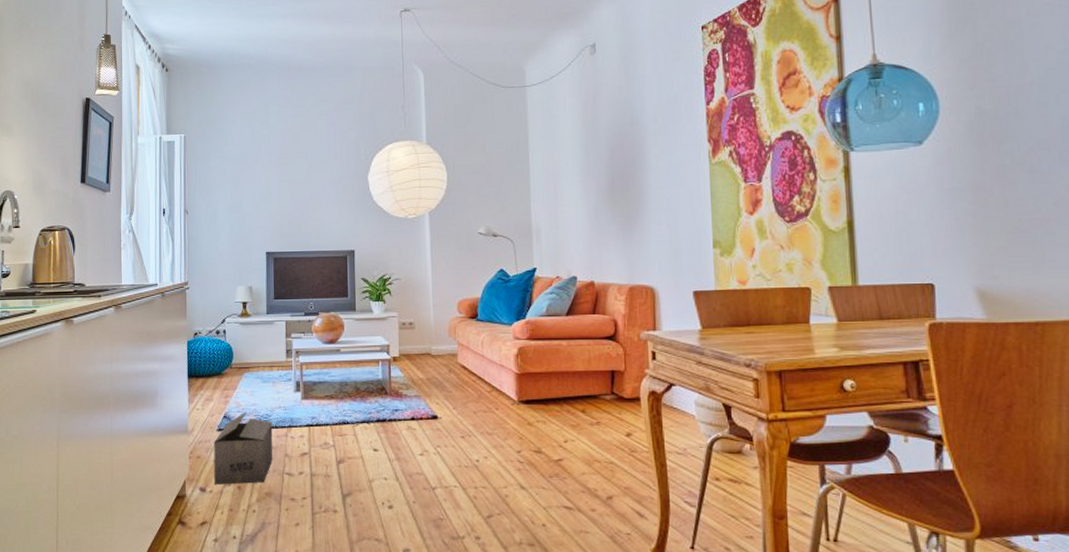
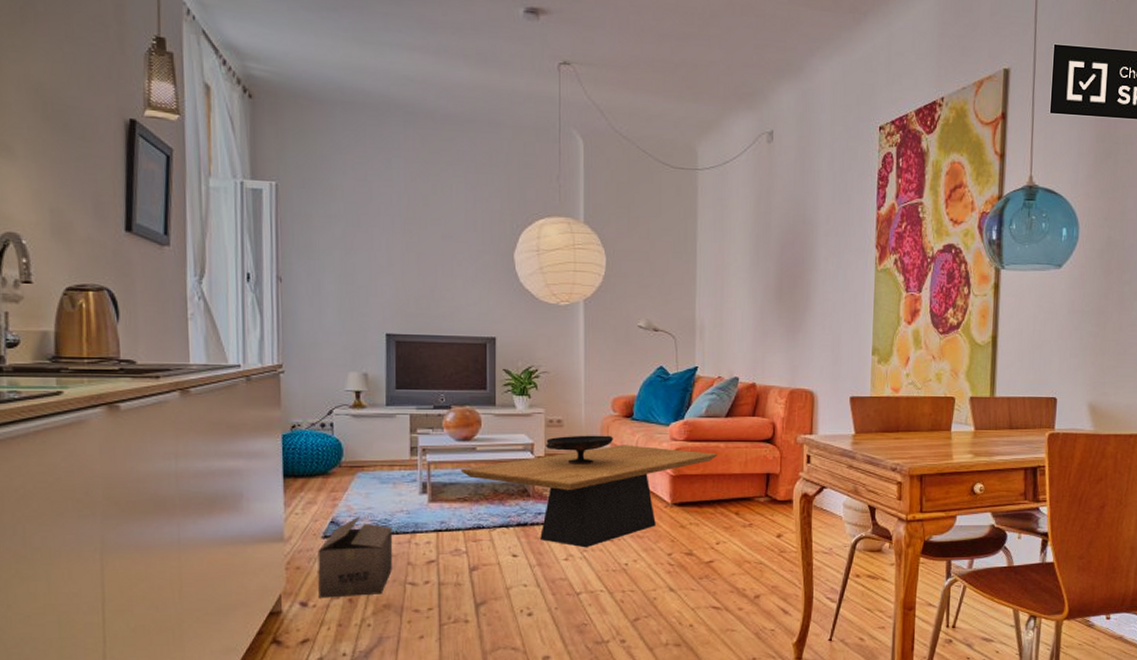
coffee table: none [327,344,560,444] -> present [460,445,717,548]
decorative bowl: none [400,336,460,364] -> present [546,435,613,465]

